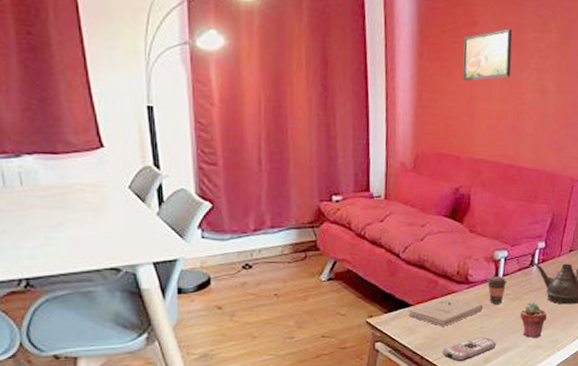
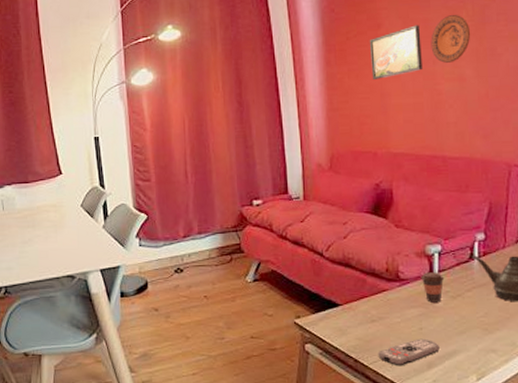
book: present [408,296,483,327] -> none [337,294,419,327]
decorative plate: none [520,24,557,74] -> present [431,15,471,63]
potted succulent: present [520,303,547,339] -> none [464,300,497,341]

